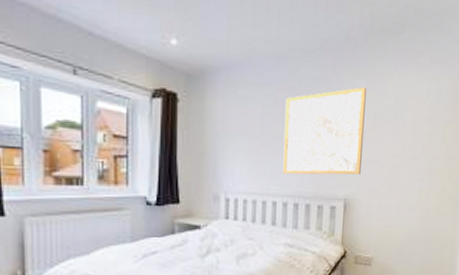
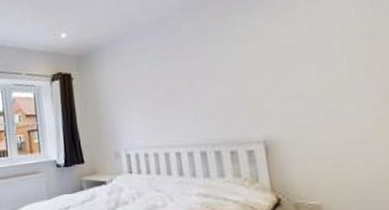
wall art: present [282,86,367,175] -> none [172,23,279,125]

